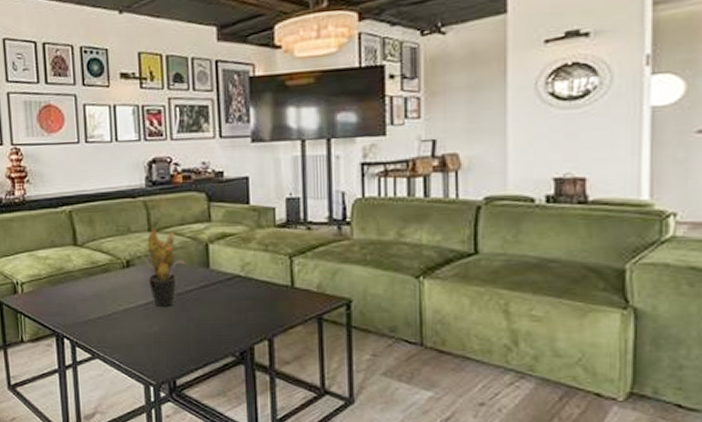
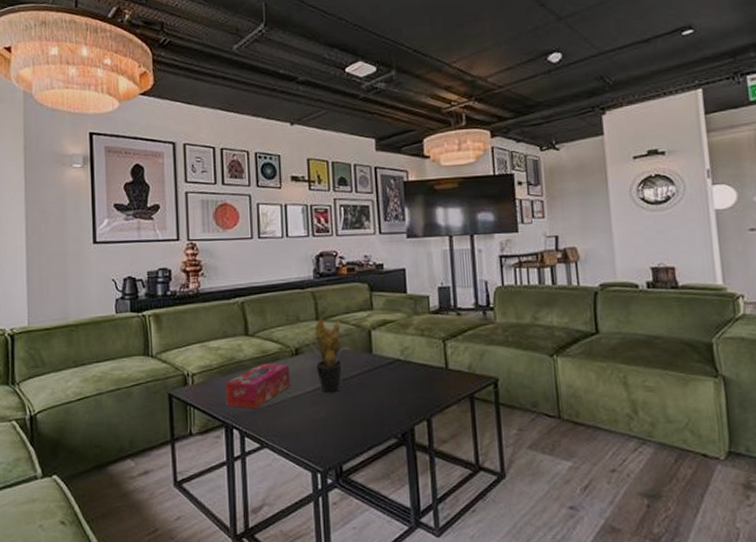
tissue box: none [54,274,121,320] -> present [225,363,290,409]

